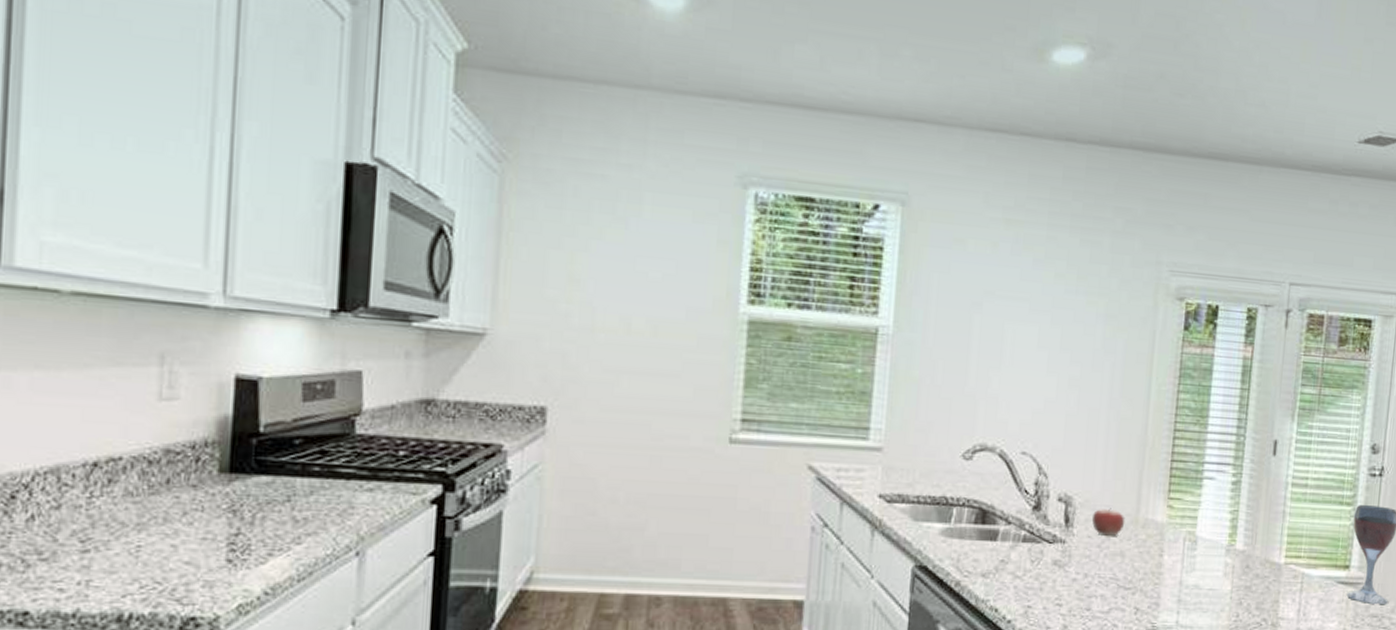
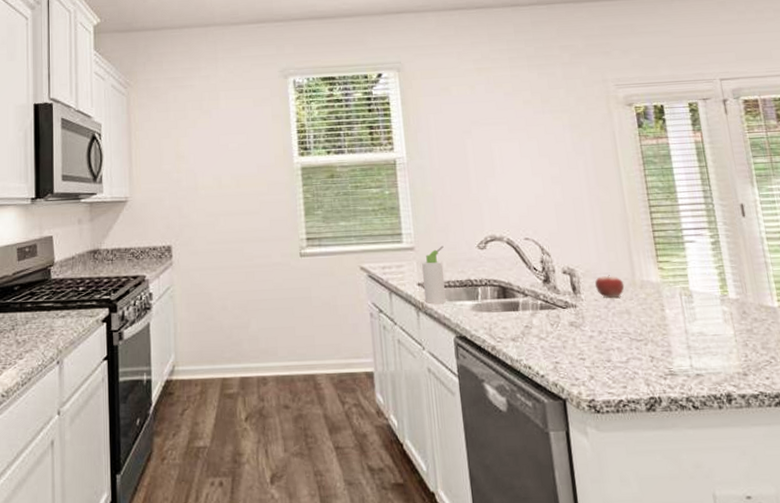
bottle: none [884,449,920,524] -> present [421,245,446,305]

